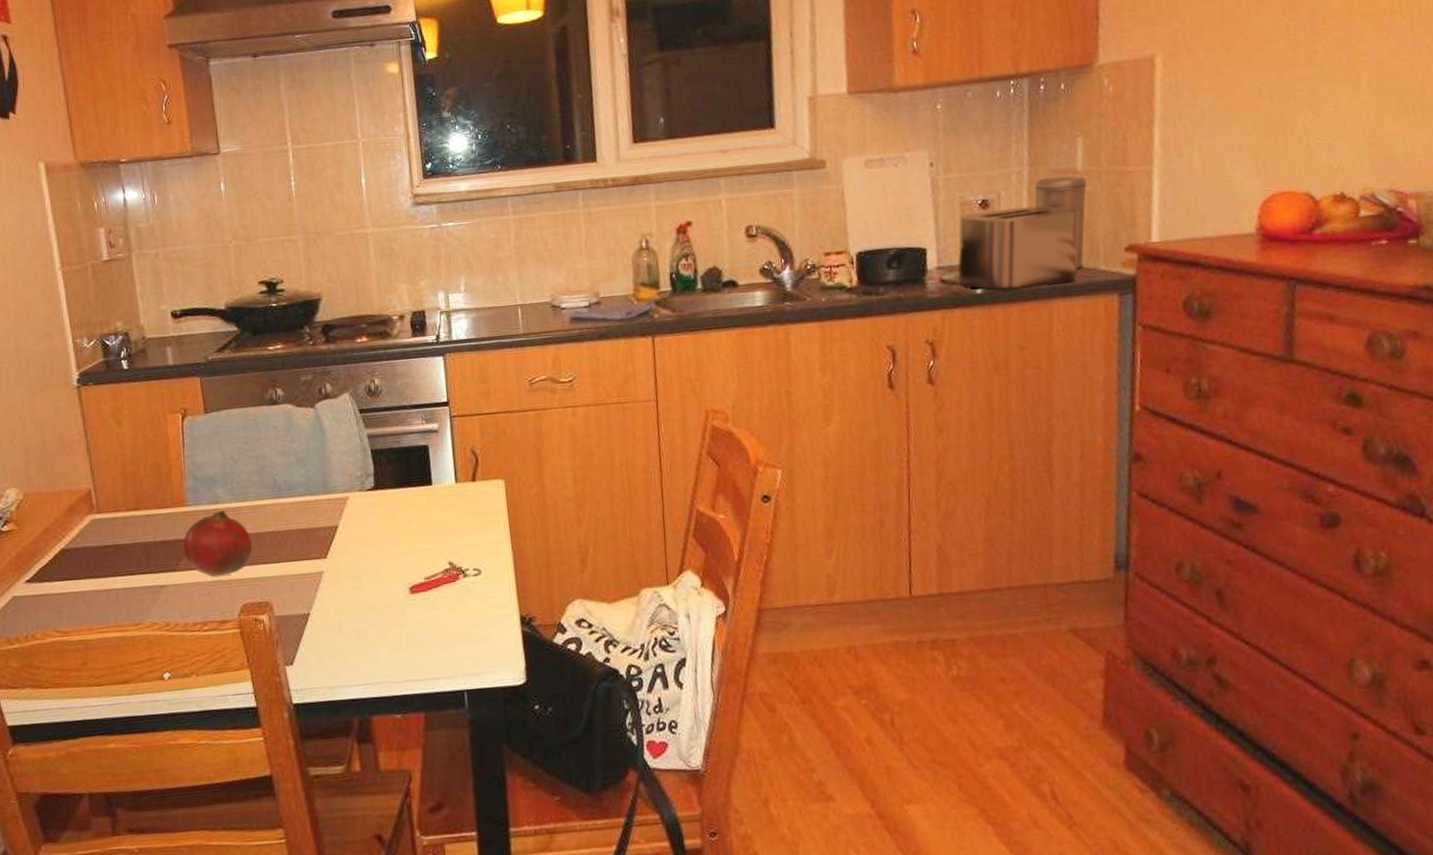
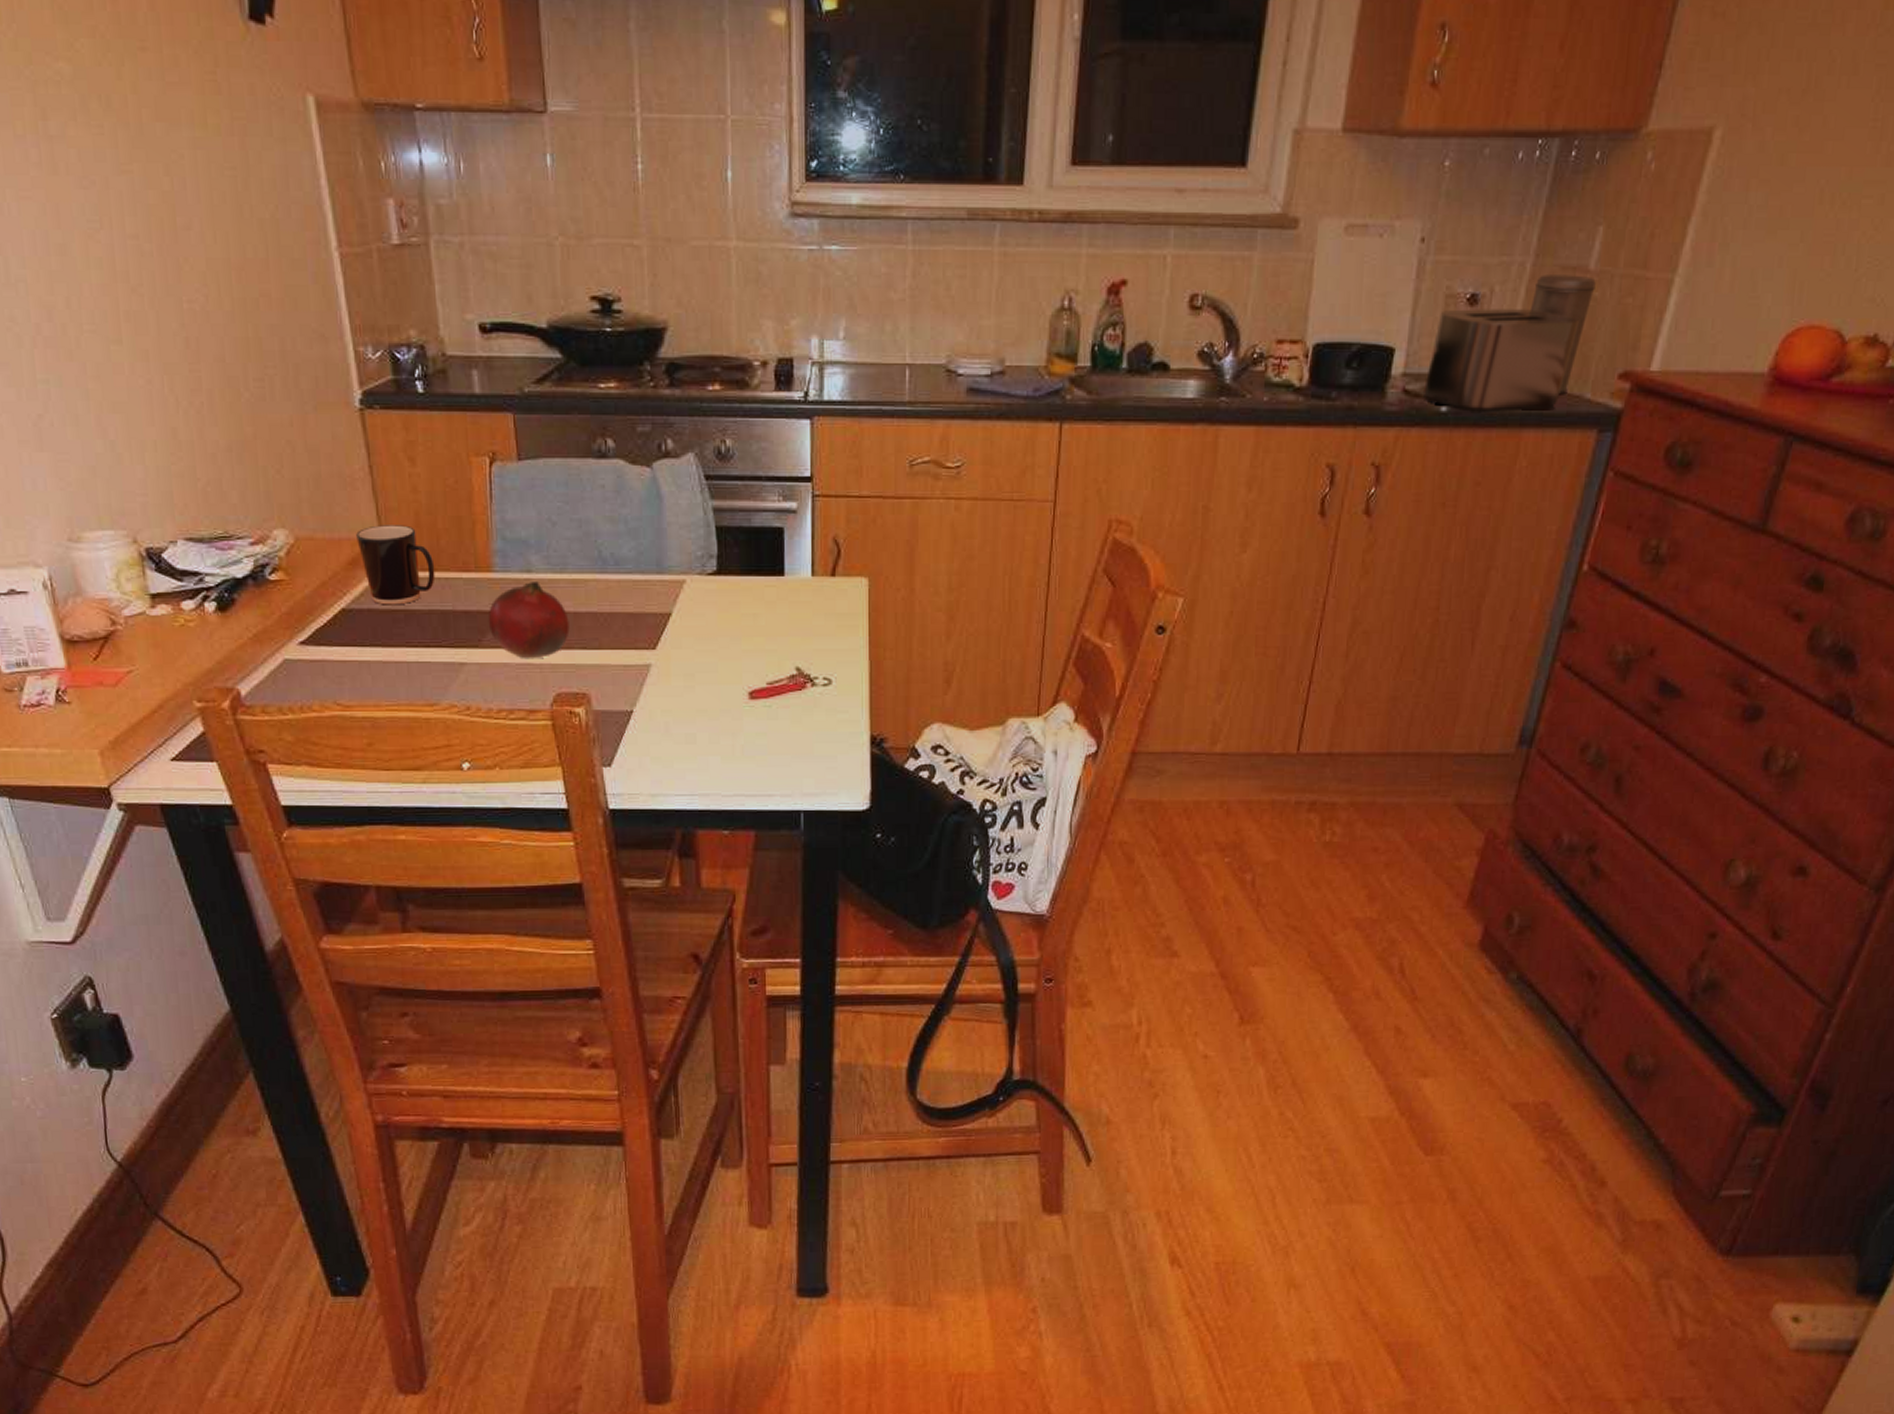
mug: none [74,475,139,543] -> present [356,525,435,605]

